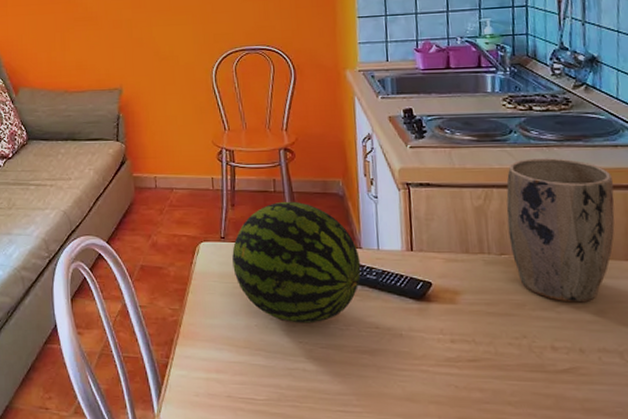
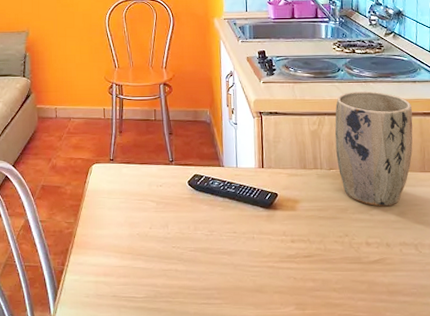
fruit: present [232,201,361,324] -> none [119,128,223,231]

